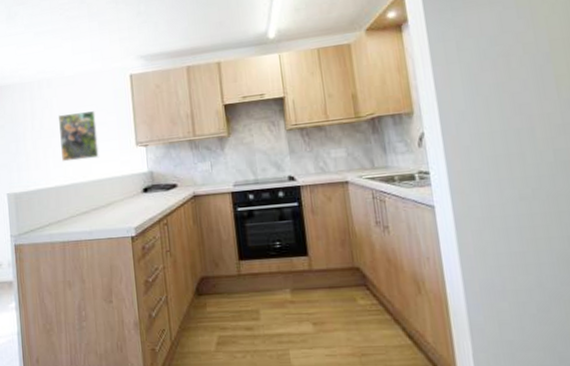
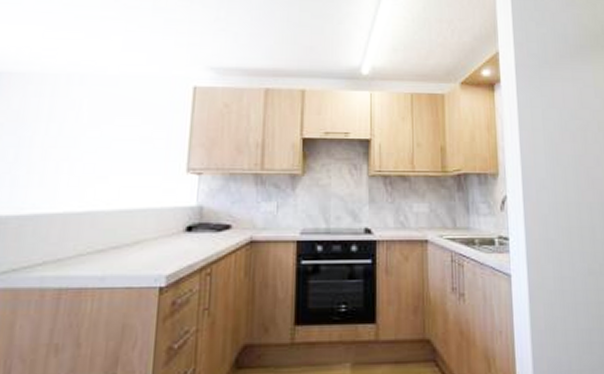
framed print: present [58,111,100,162] -> none [81,121,141,182]

